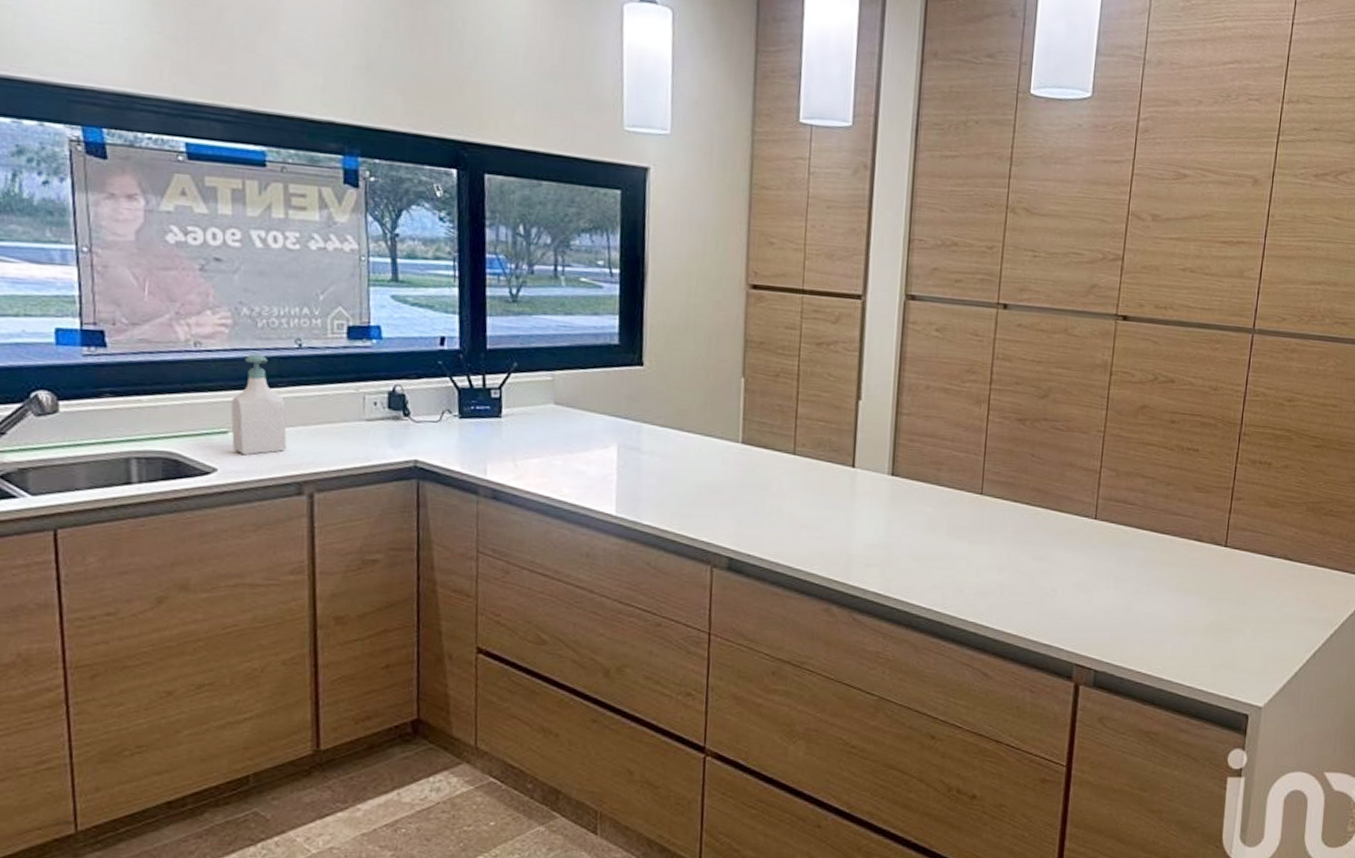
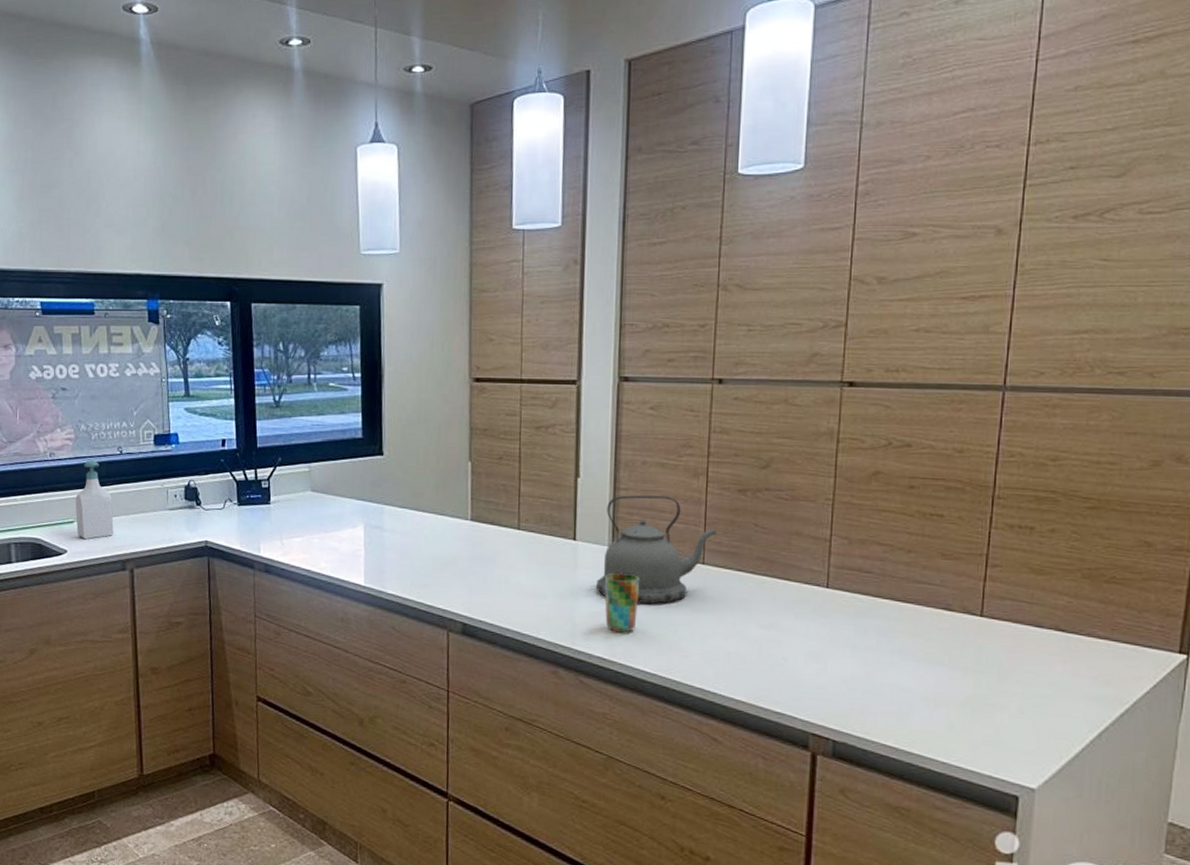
kettle: none [874,420,996,536] -> present [597,495,717,604]
cup: none [882,502,919,566] -> present [605,572,640,633]

